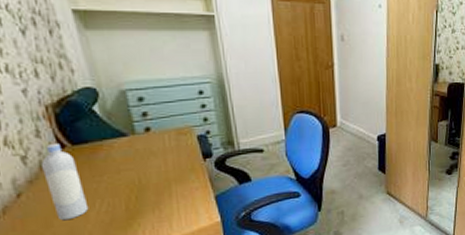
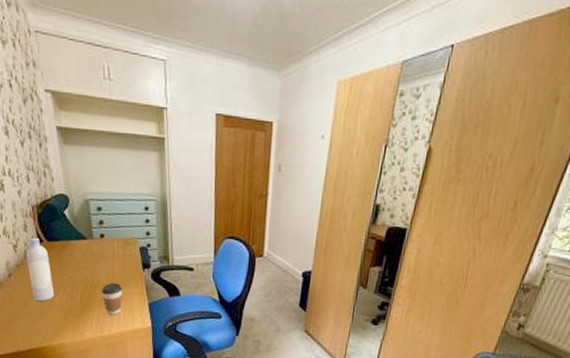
coffee cup: none [152,180,182,218] -> present [101,283,122,315]

